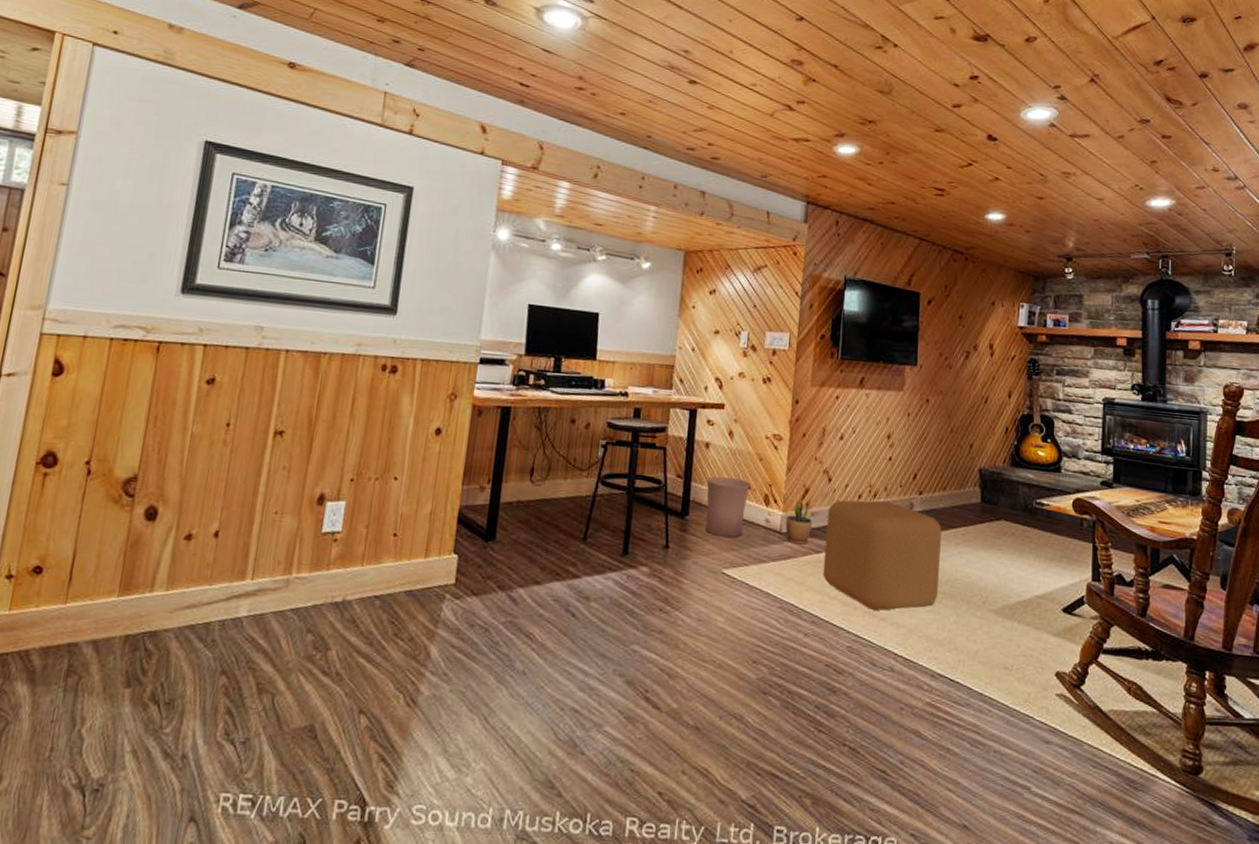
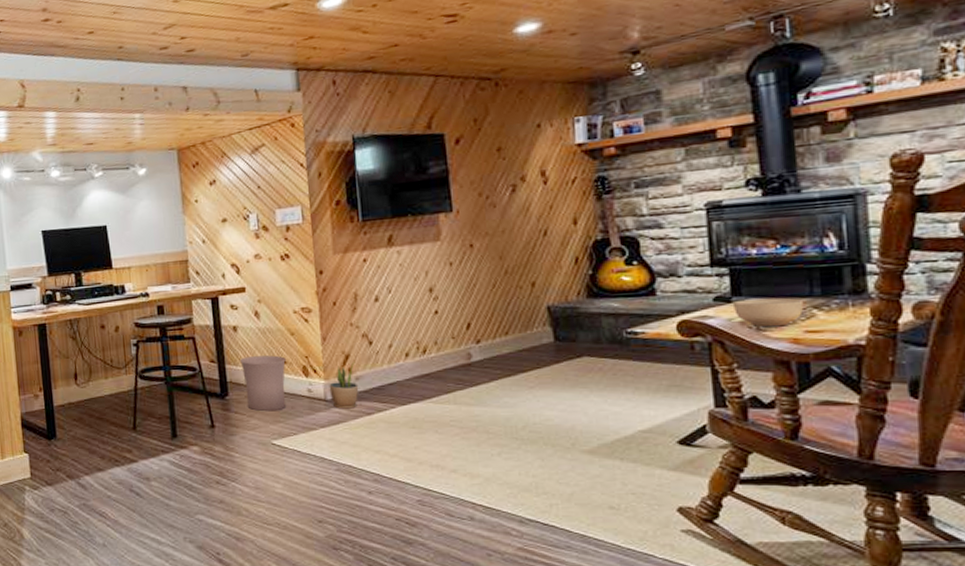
cube: present [822,500,942,611] -> none [373,355,515,463]
bowl: none [1113,487,1161,515] -> present [732,298,804,327]

